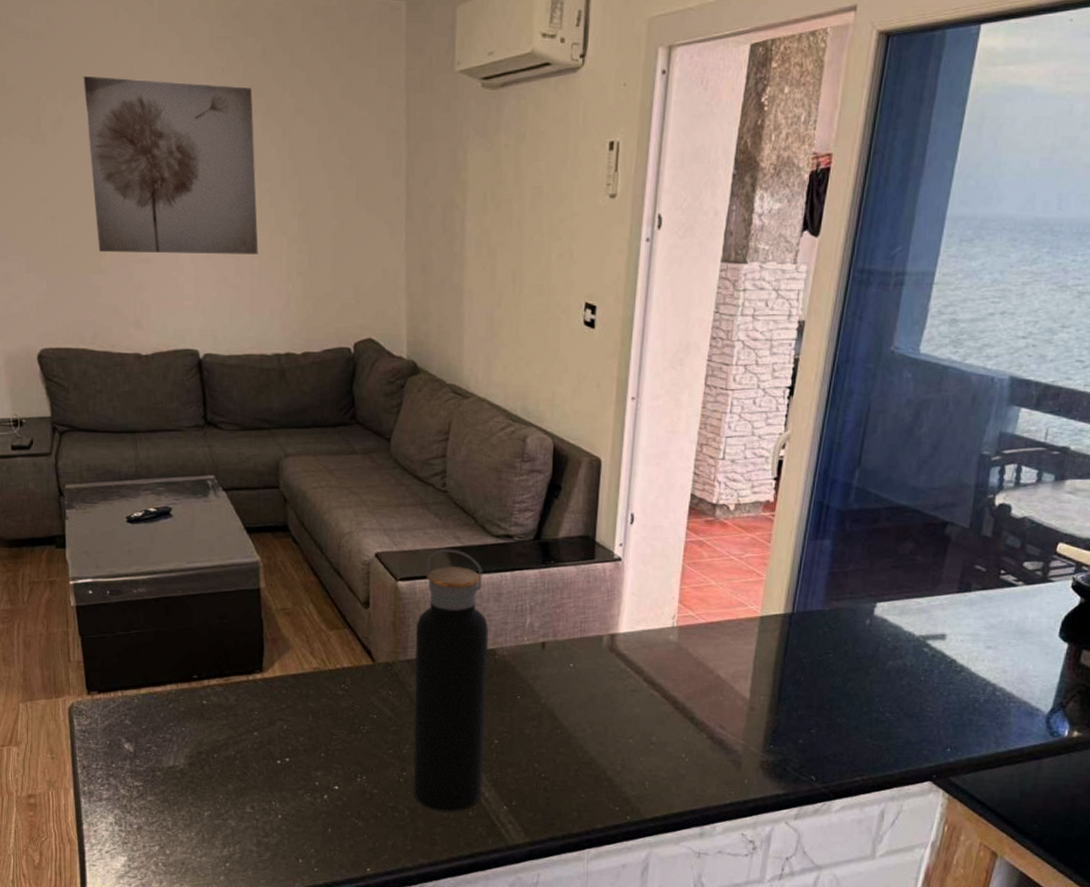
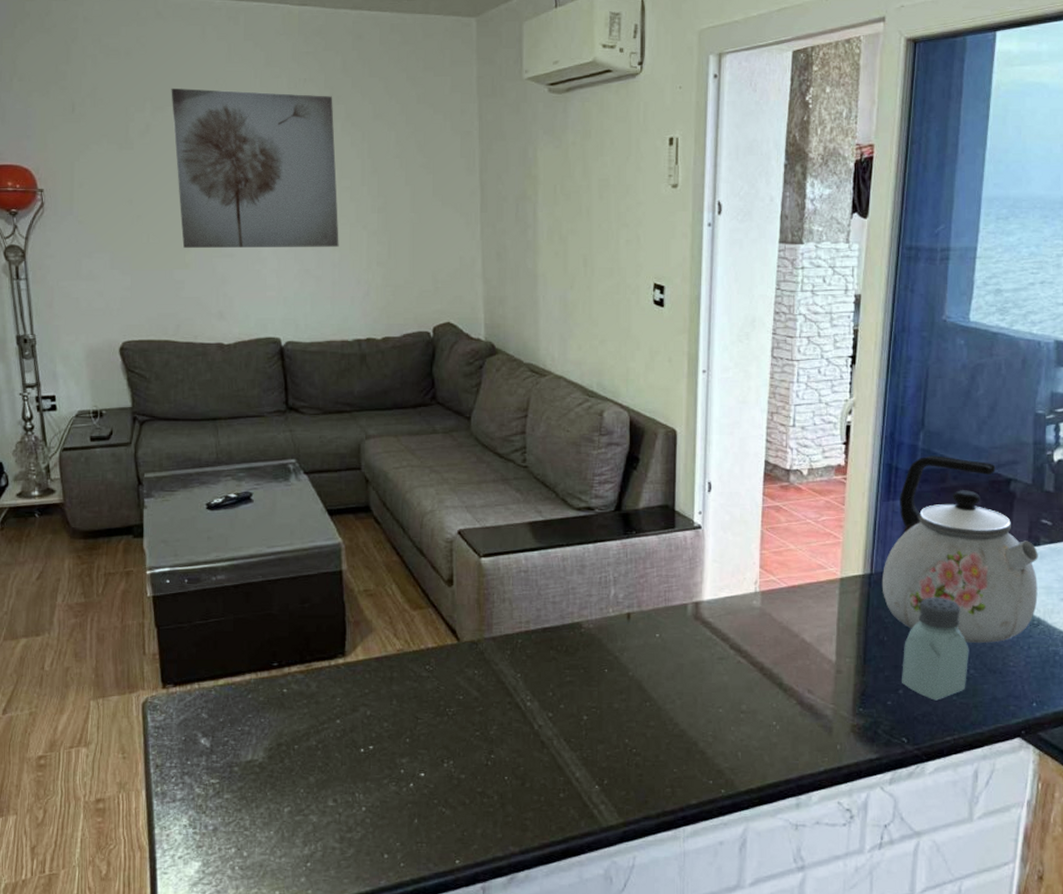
water bottle: present [413,548,488,812] -> none [500,523,574,794]
kettle: none [802,494,968,688] -> present [881,455,1038,643]
saltshaker: none [815,639,887,742] -> present [902,597,969,701]

